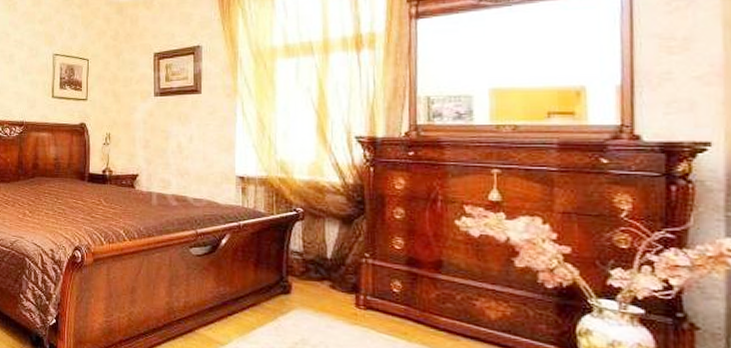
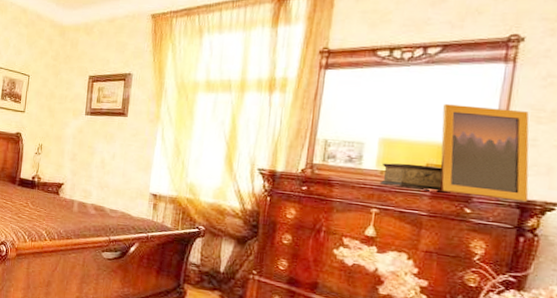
decorative box: none [497,114,577,143] -> present [379,163,448,193]
picture frame: none [557,41,673,146] -> present [439,104,529,203]

